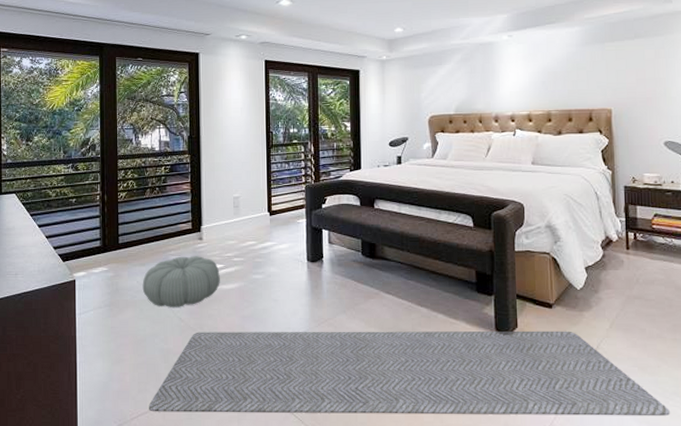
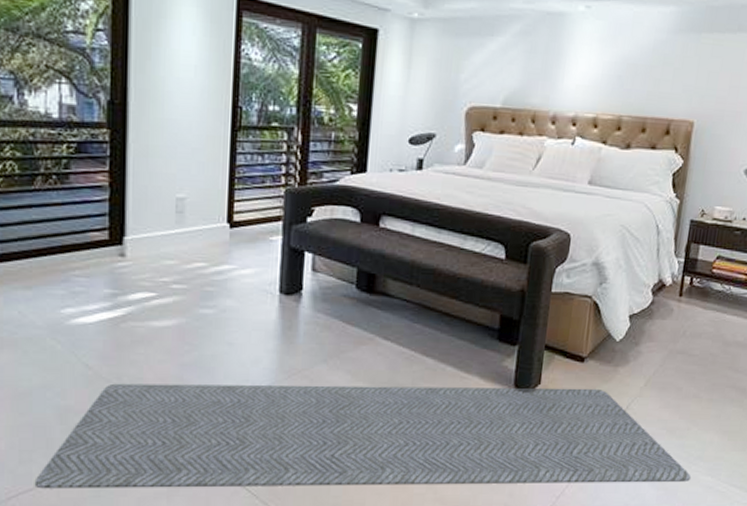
pouf: present [142,256,220,307] -> none [27,278,150,350]

